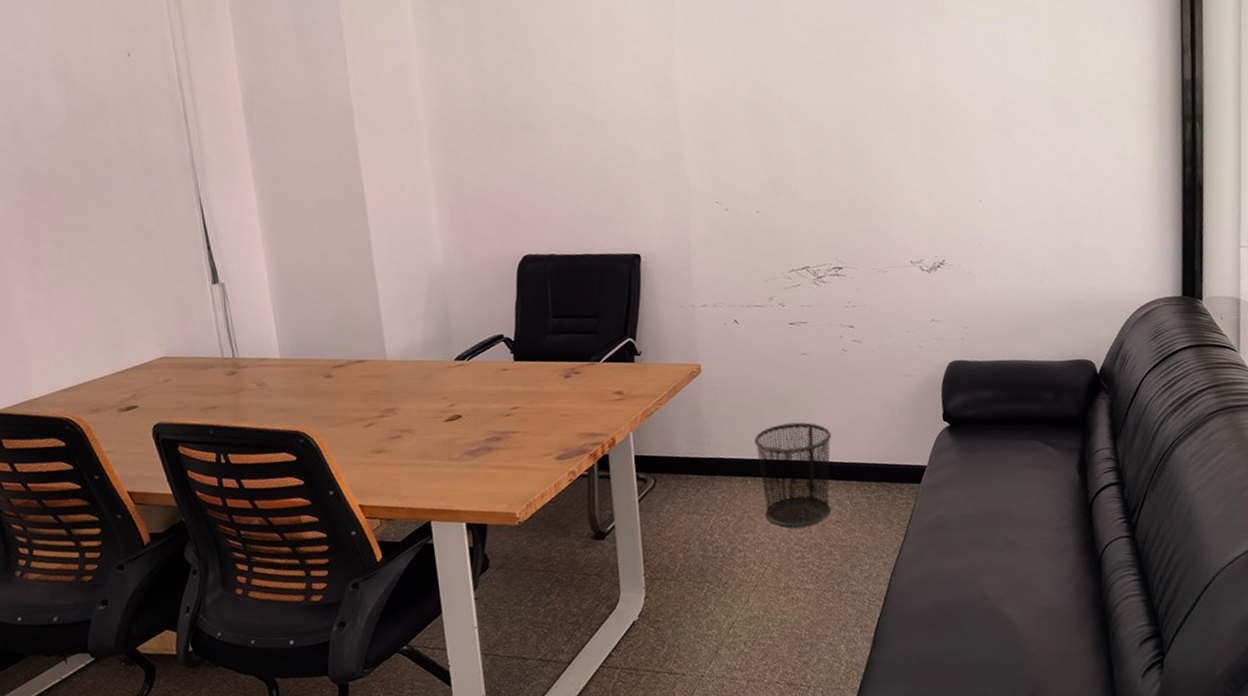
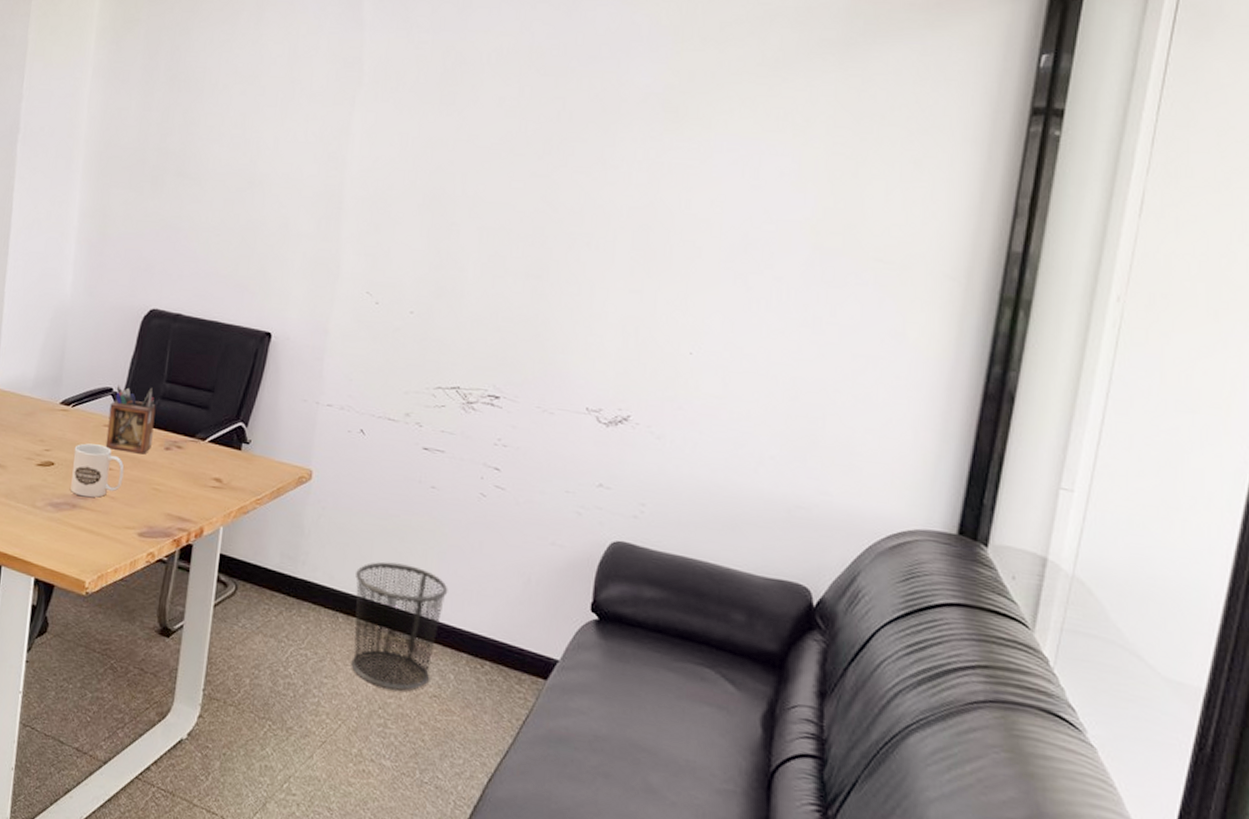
mug: none [478,388,532,439] -> present [70,443,125,498]
desk organizer: none [504,325,552,390] -> present [105,385,156,455]

